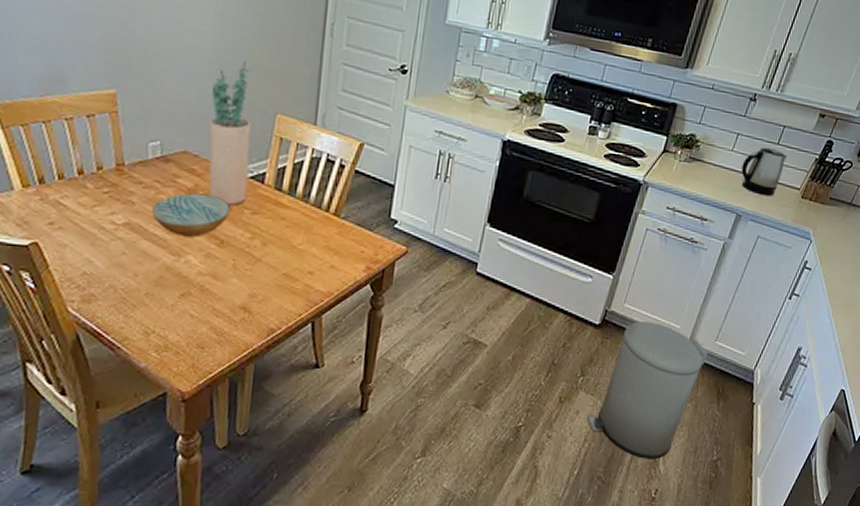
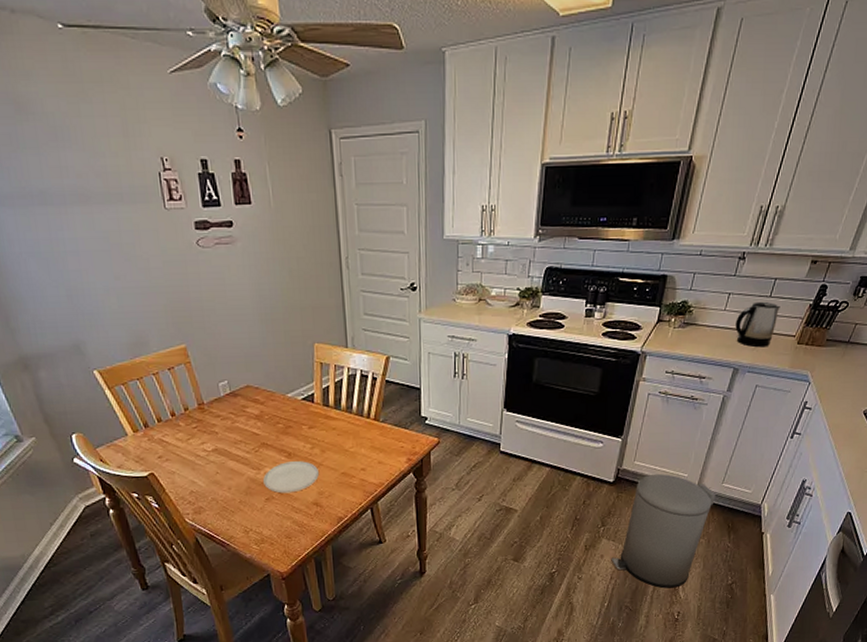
bowl: present [151,193,232,237] -> none [231,417,293,454]
plate: none [182,251,255,291] -> present [263,461,319,494]
vase: present [208,61,251,206] -> none [258,303,303,424]

